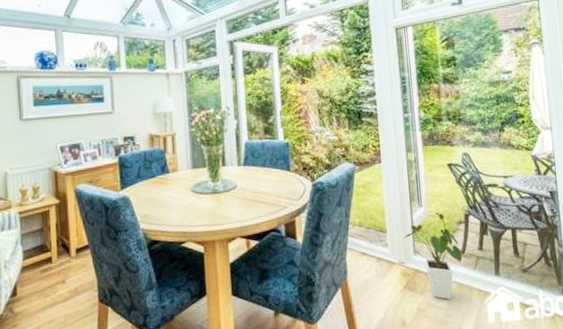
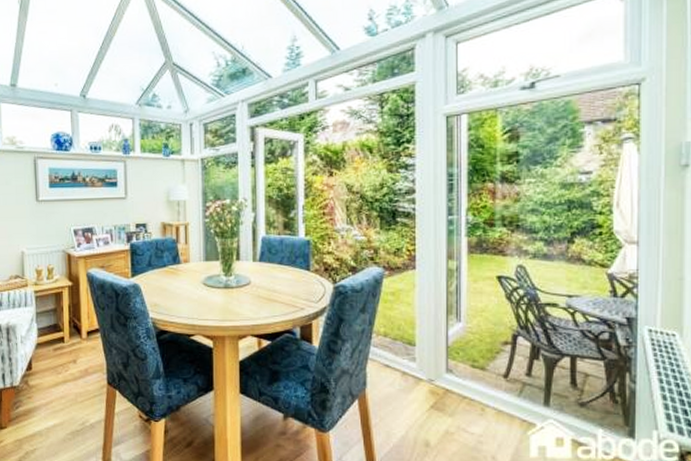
house plant: present [402,212,462,299] -> none [434,329,505,425]

